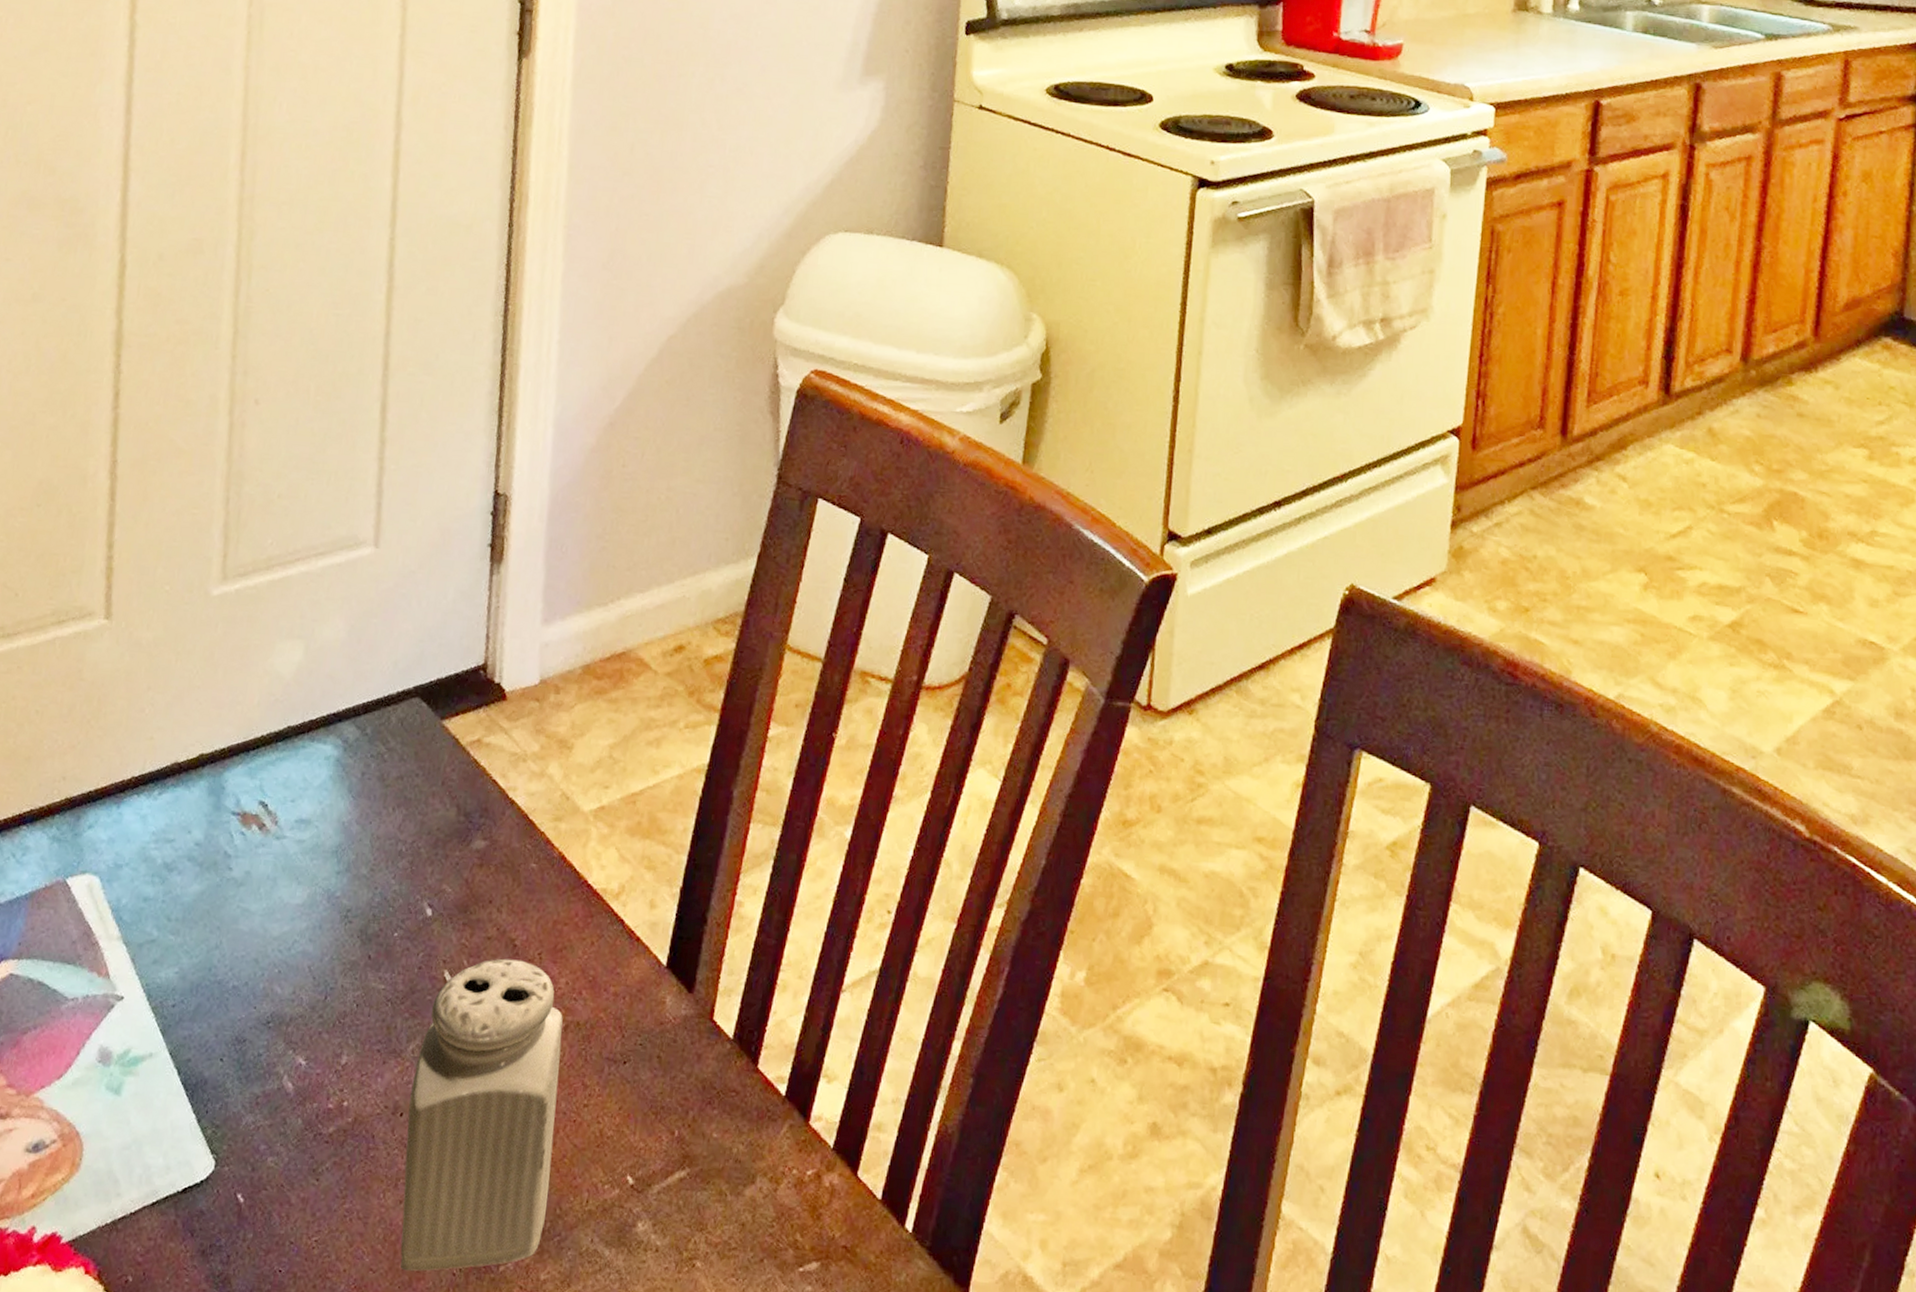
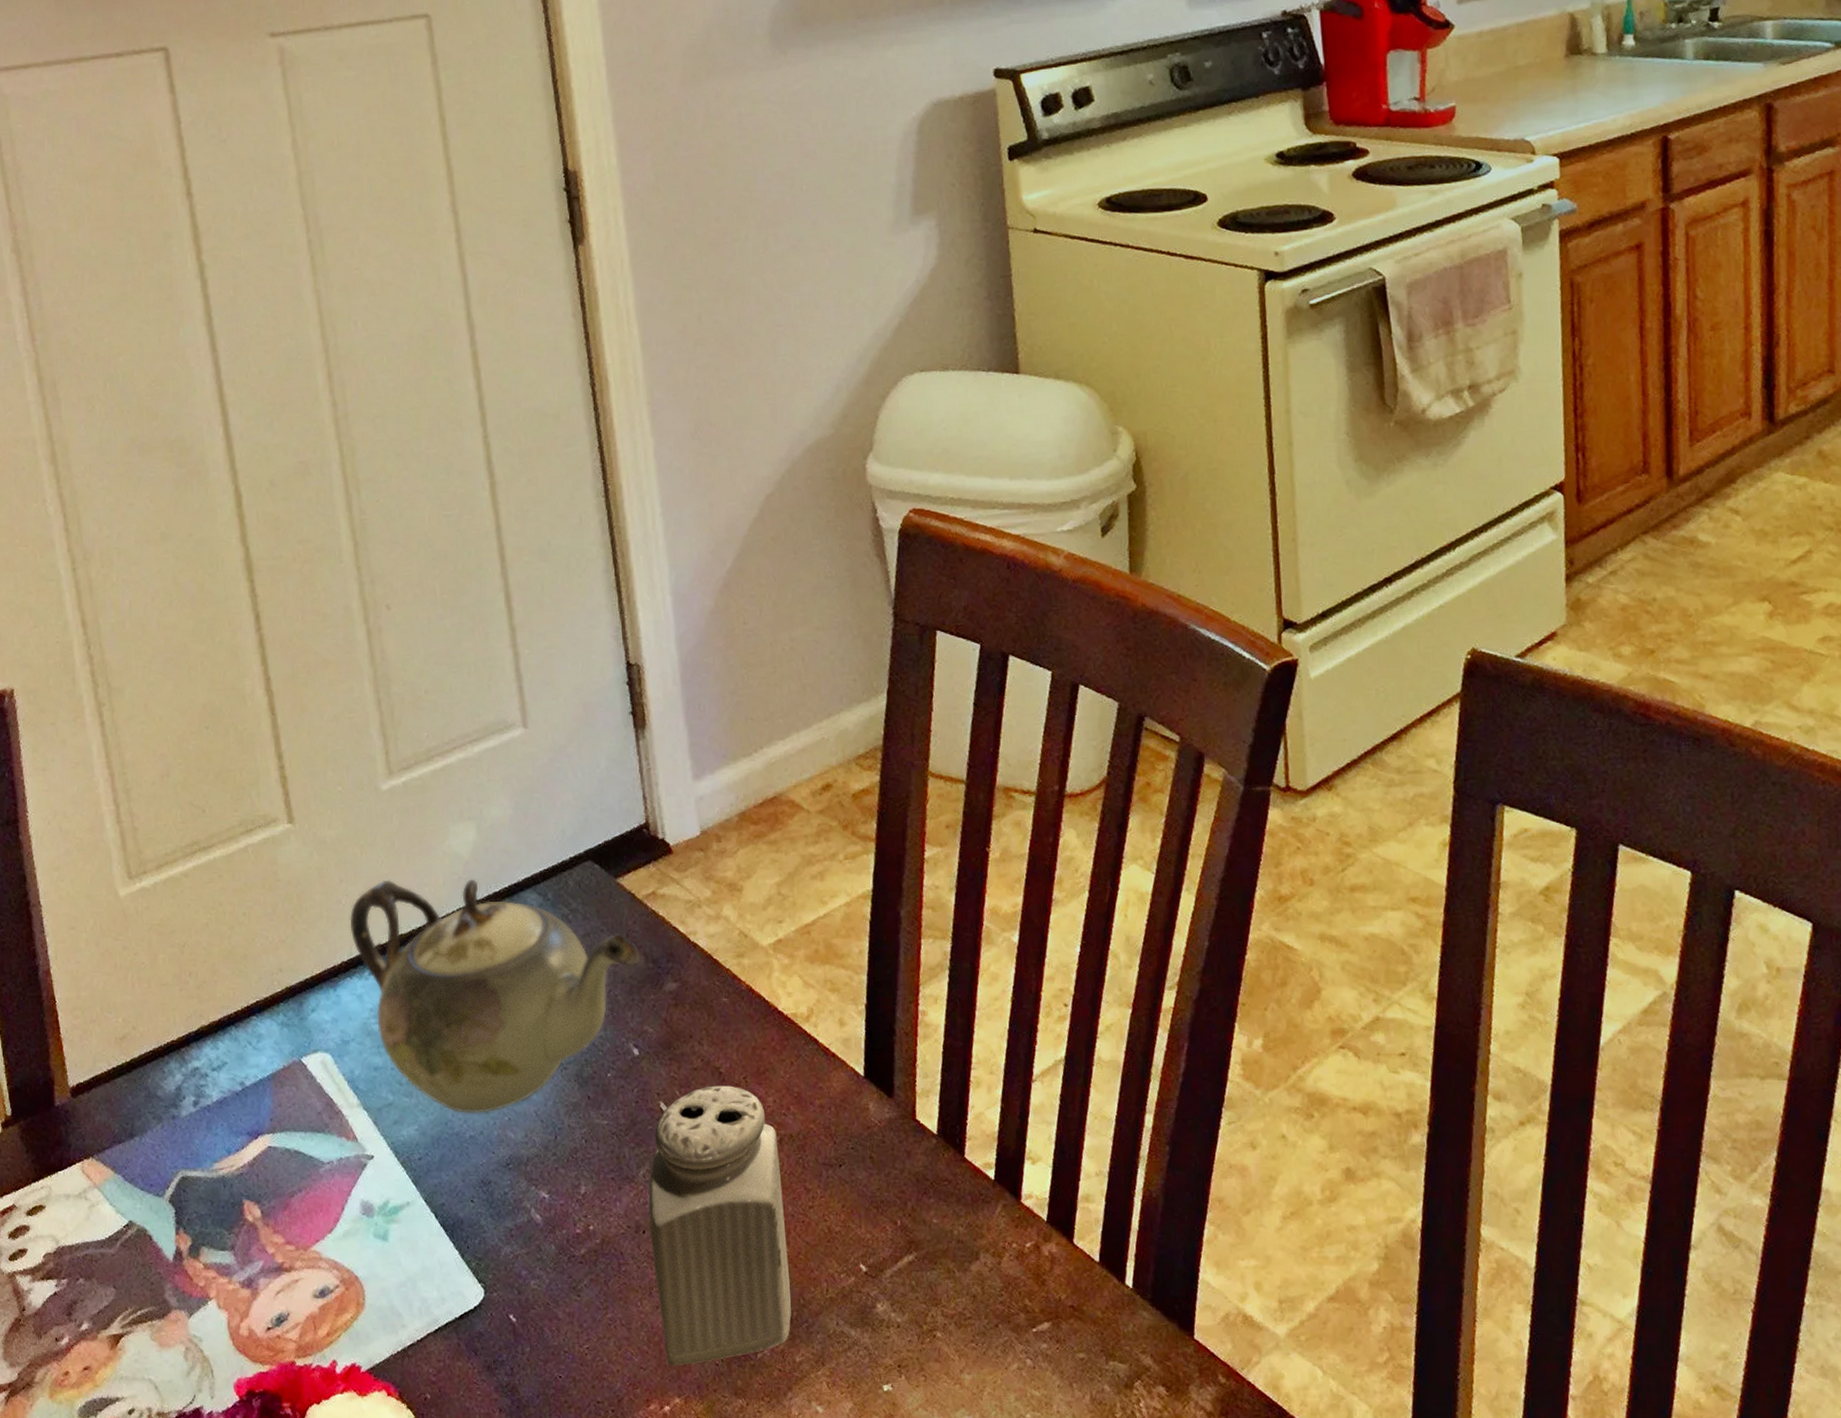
teapot: none [147,692,453,963] -> present [349,879,641,1114]

